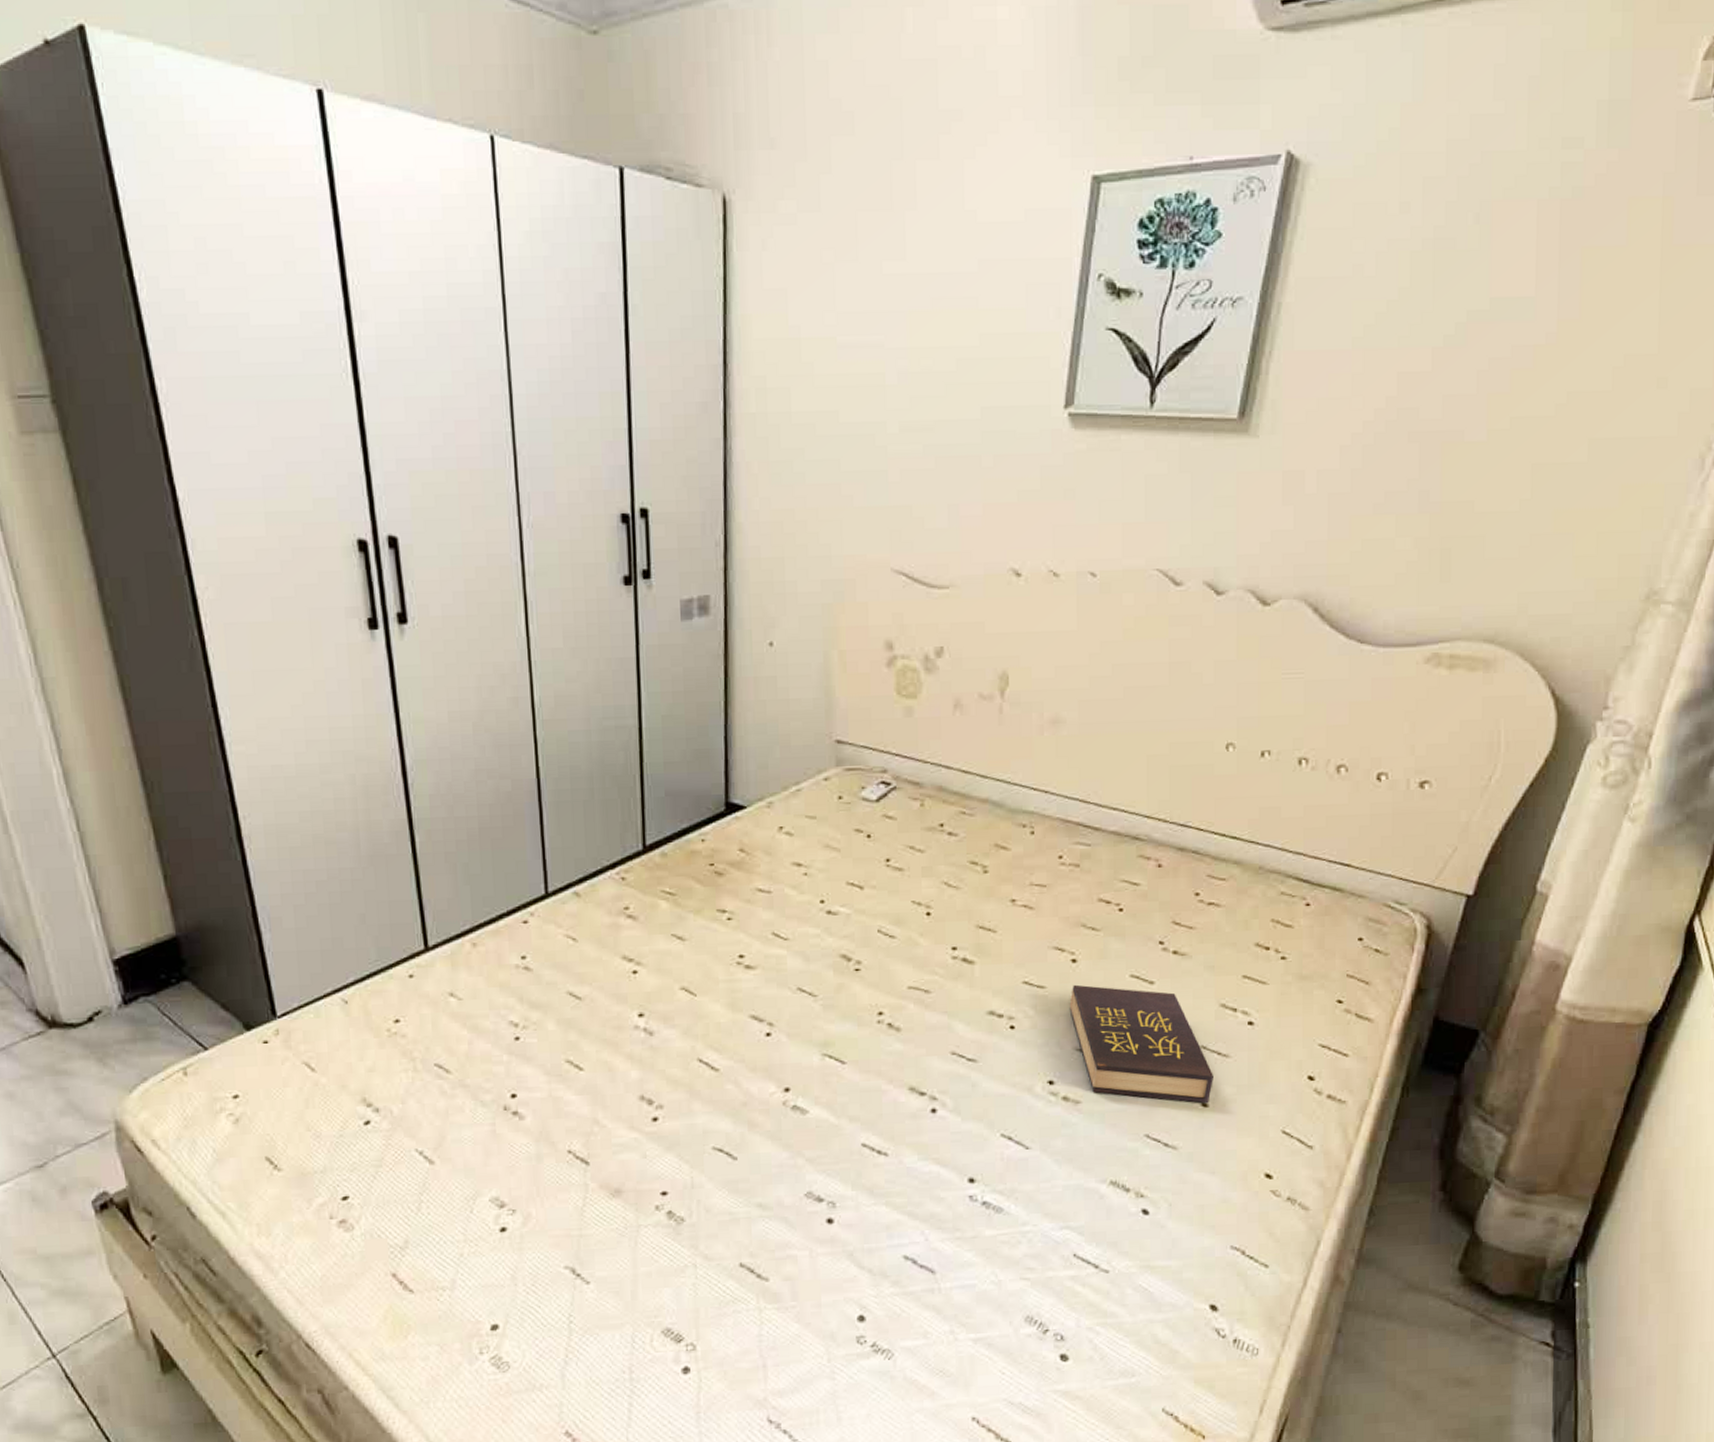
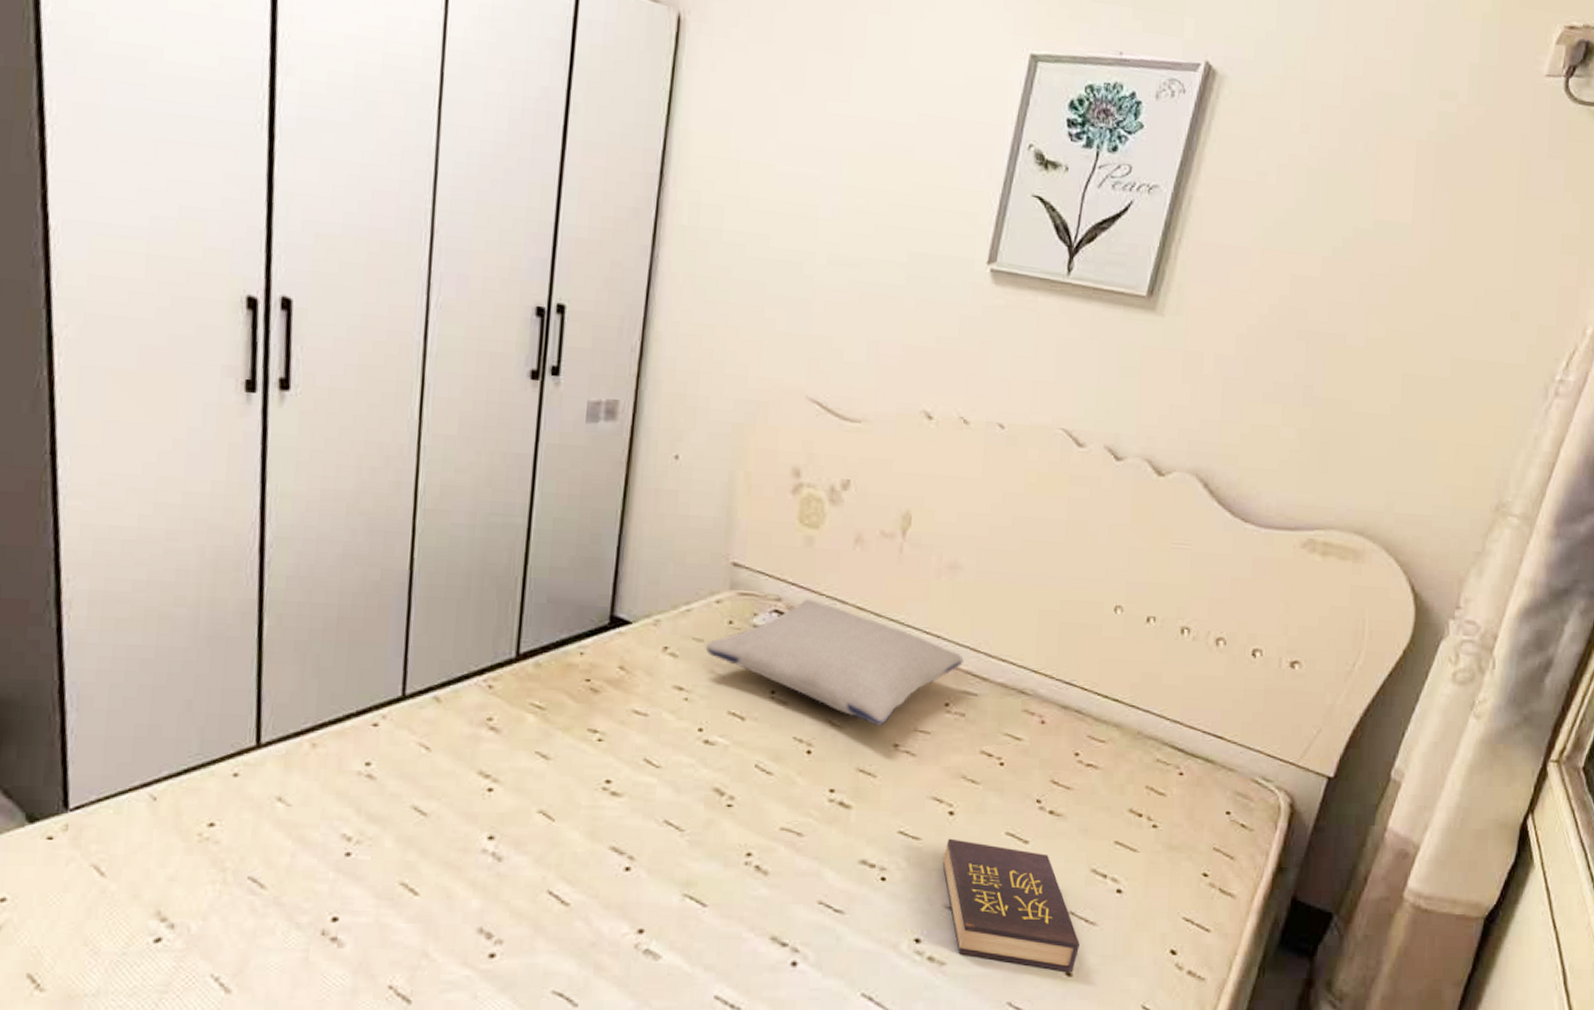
pillow: none [818,768,1074,885] -> present [705,599,964,727]

